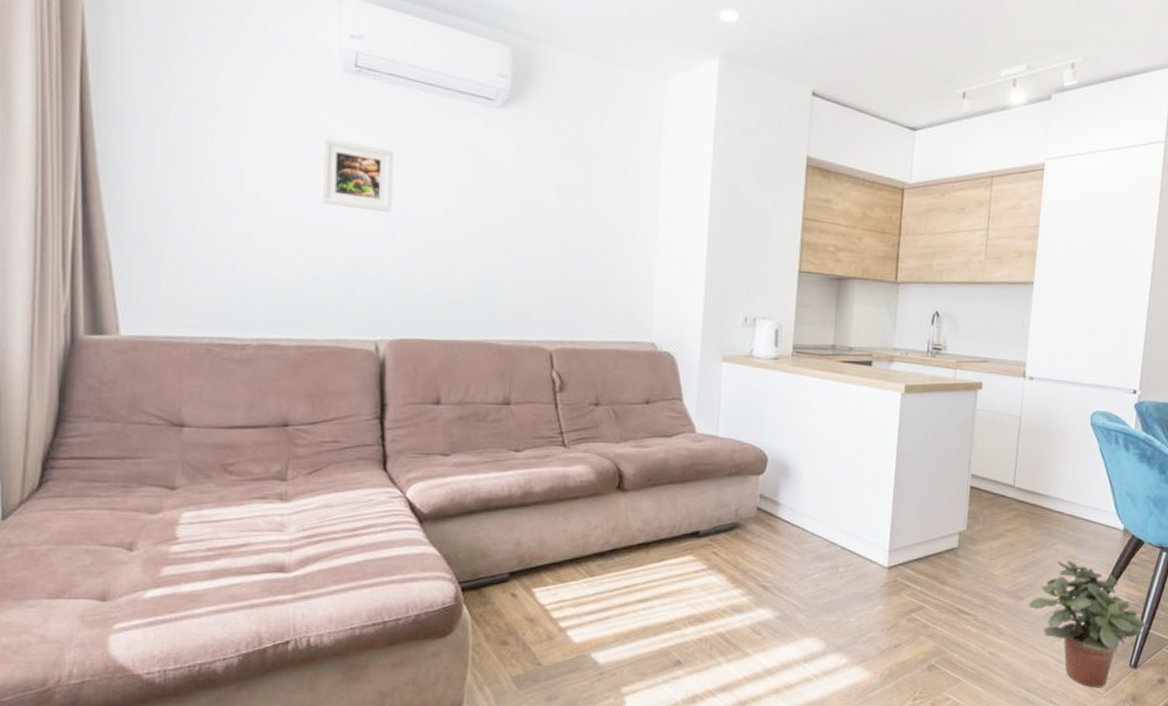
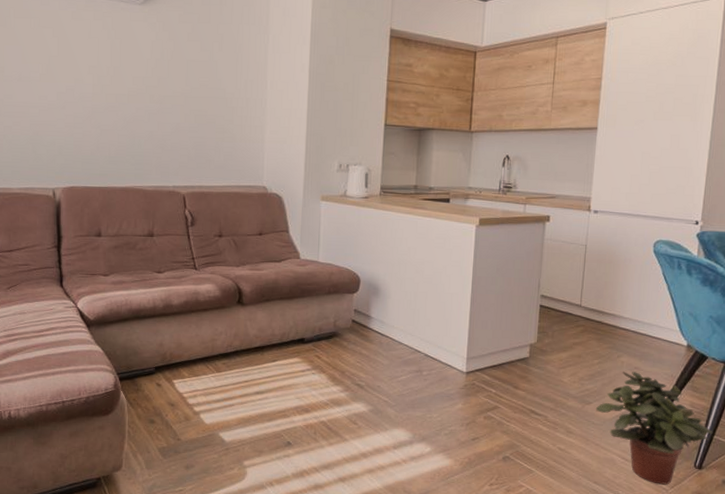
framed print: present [320,137,395,212] -> none [12,35,64,90]

